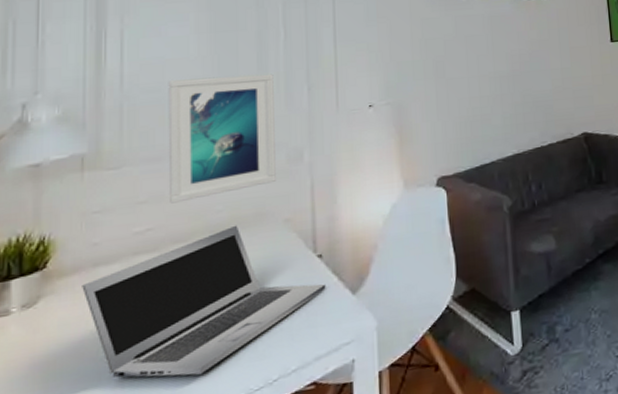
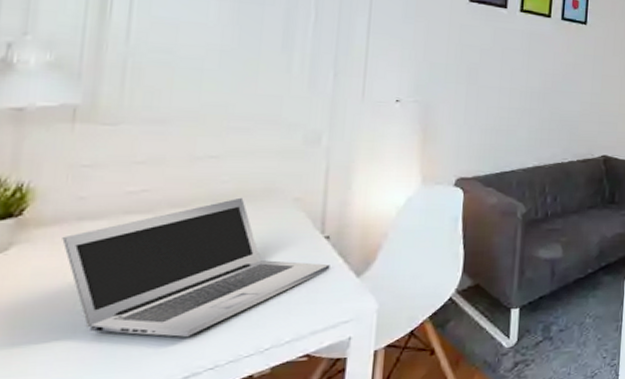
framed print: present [168,73,276,204] -> none [171,44,299,168]

